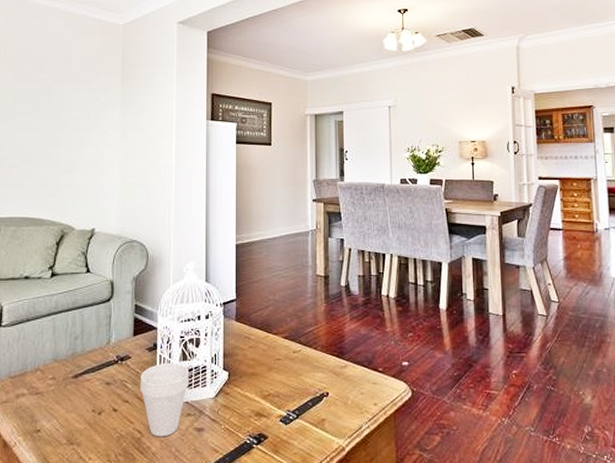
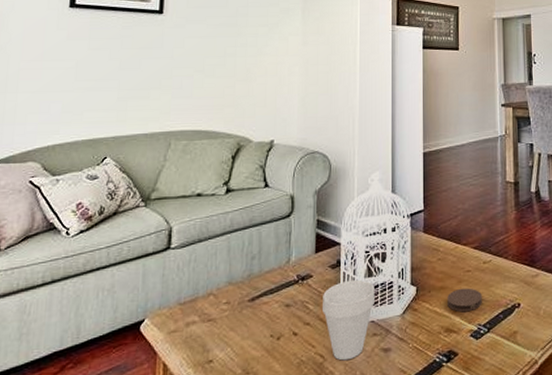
coaster: none [258,375,291,398] -> present [447,288,482,312]

